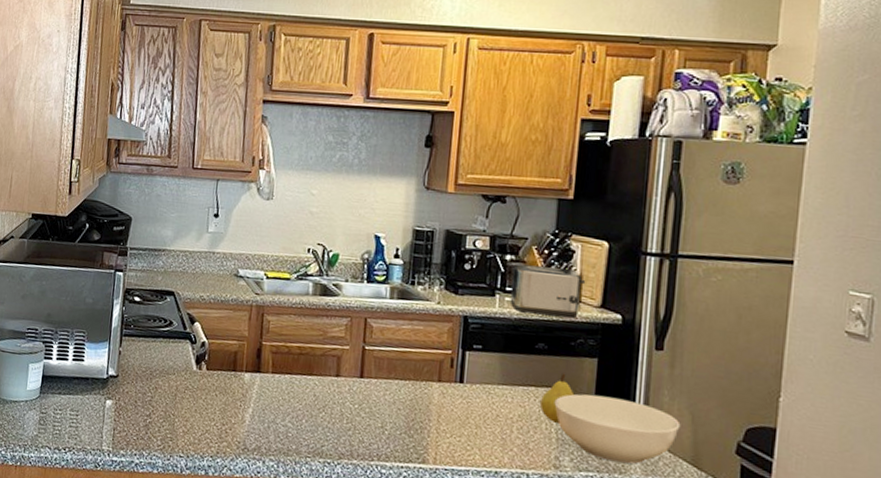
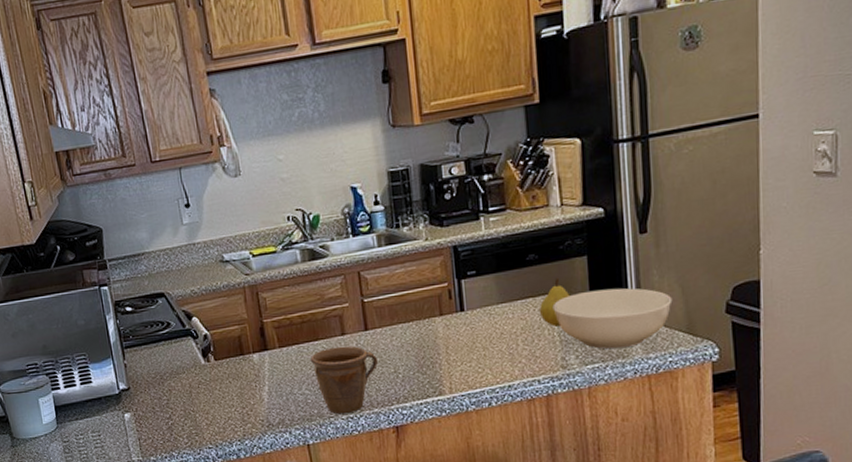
mug: none [299,386,367,458] -> present [309,346,378,414]
toaster: present [510,264,586,317] -> none [492,174,565,229]

